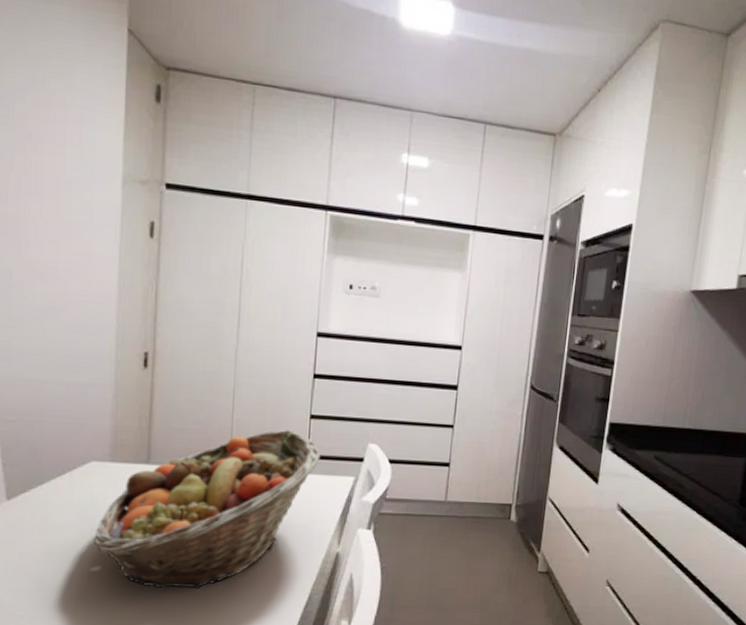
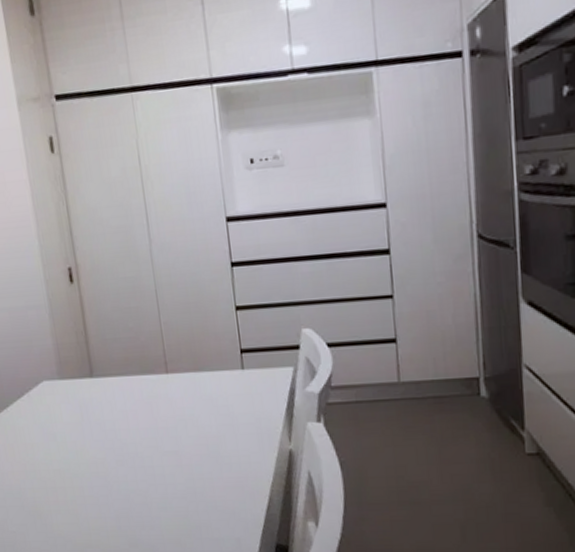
fruit basket: present [93,430,321,589] -> none [58,325,254,498]

